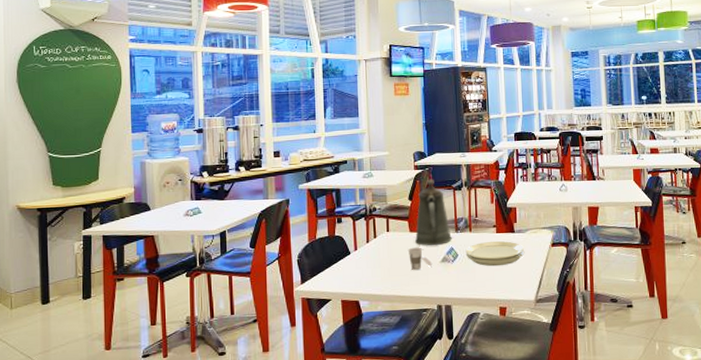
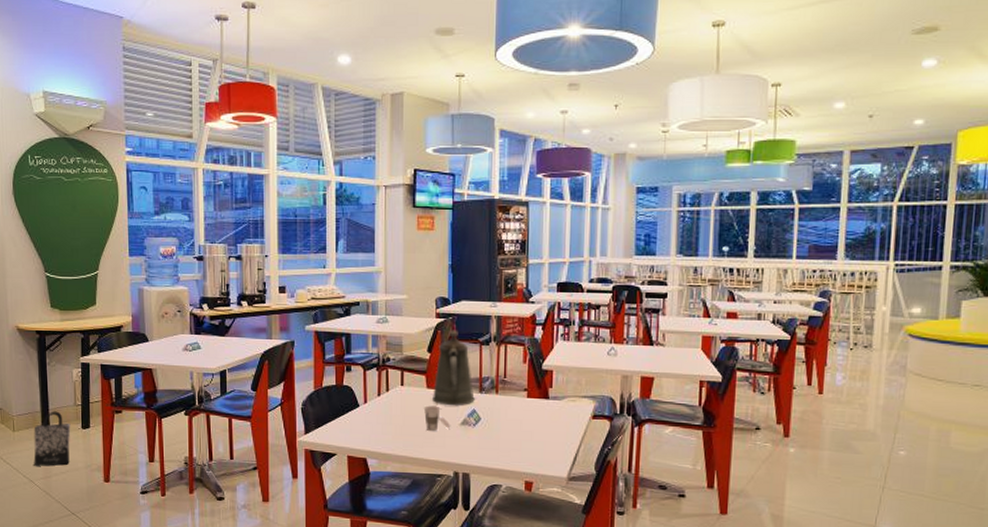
shopping bag: none [32,284,71,341] -> present [33,411,71,466]
plate: present [465,241,525,267] -> none [489,407,560,436]

